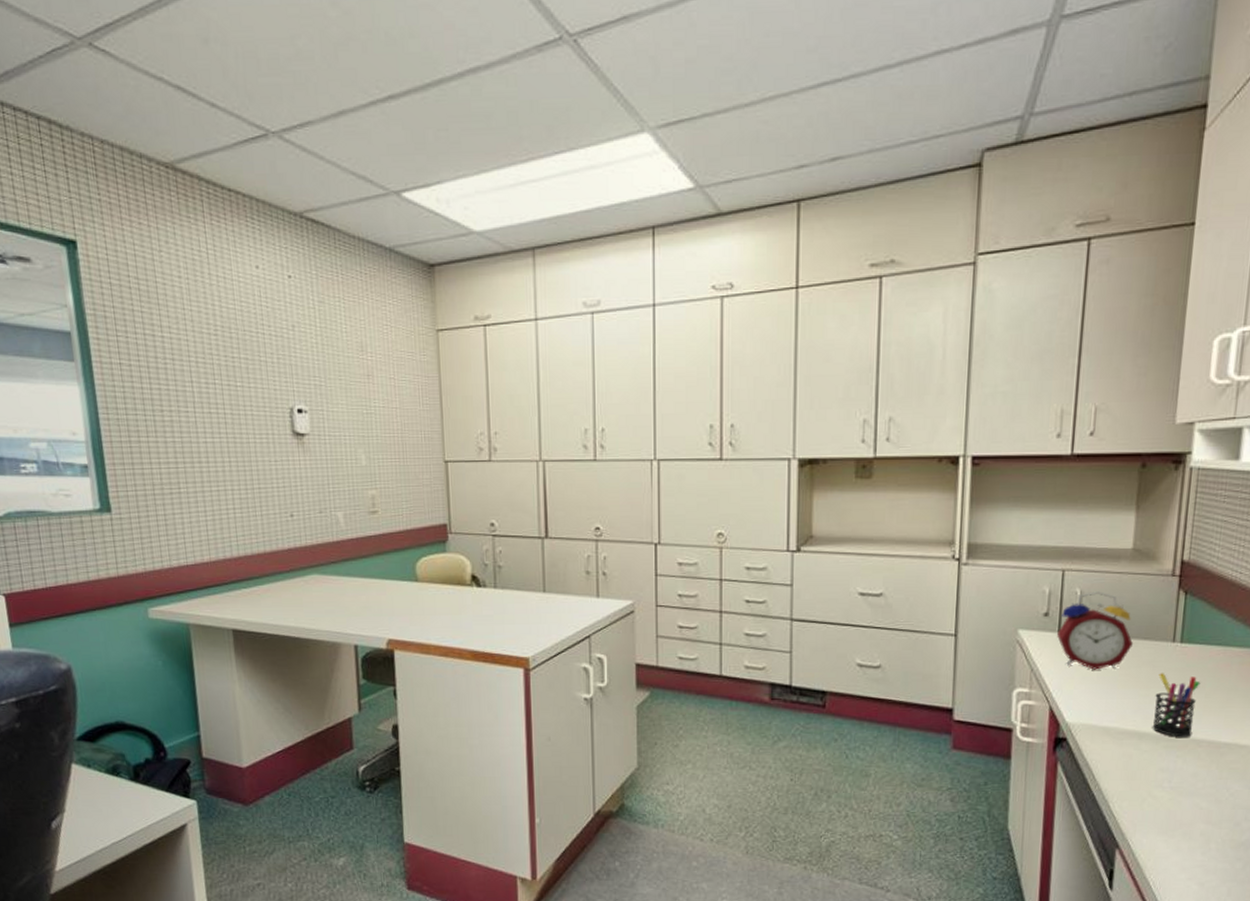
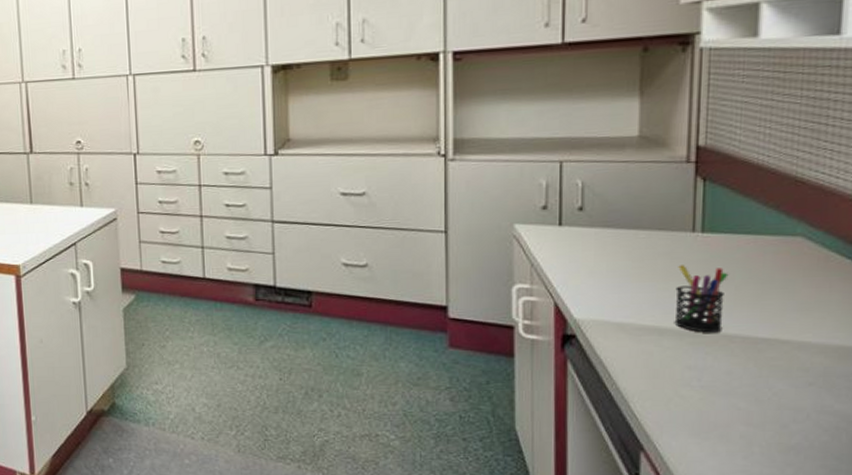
alarm clock: present [1056,591,1134,670] -> none [557,182,647,264]

